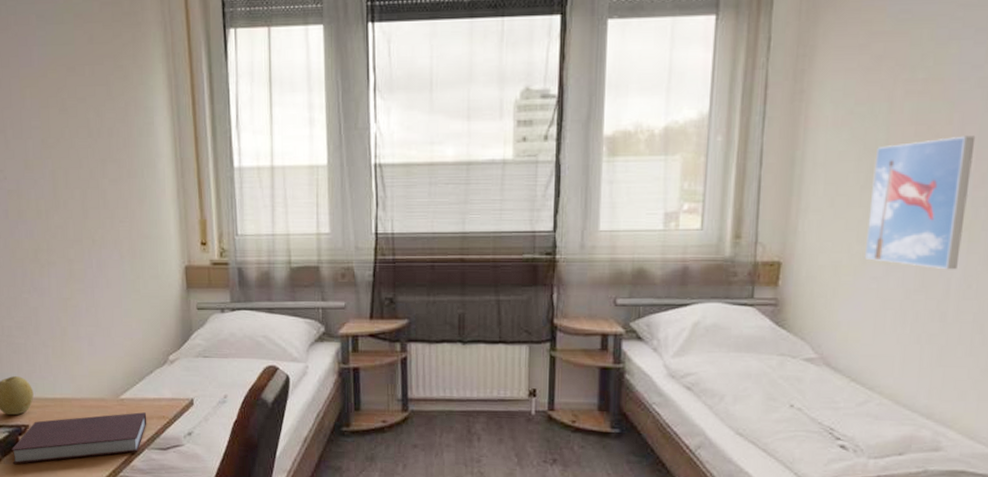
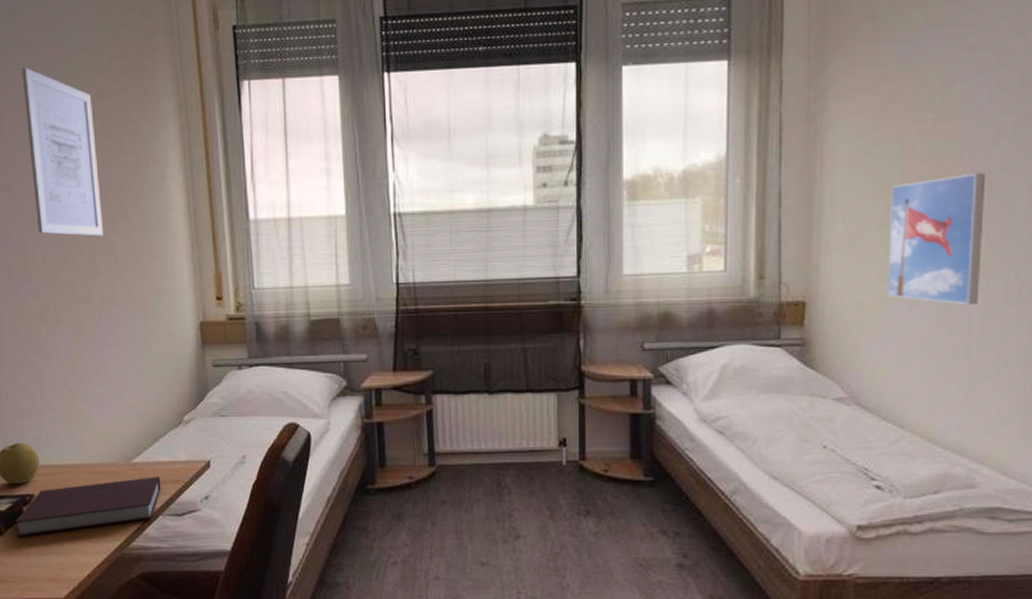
wall art: none [15,12,94,180] -> present [22,67,104,236]

